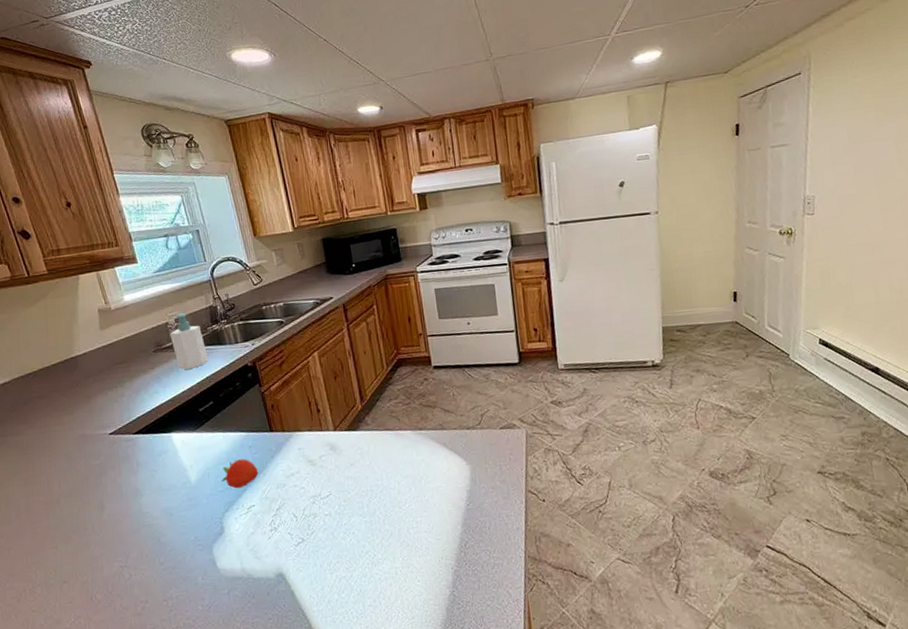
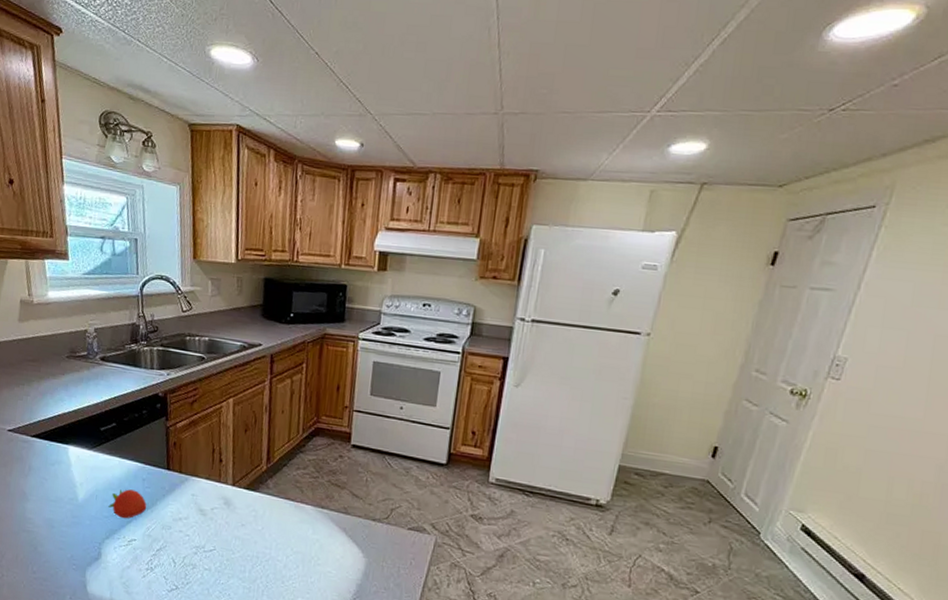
soap bottle: present [170,313,209,370] -> none [86,323,121,385]

